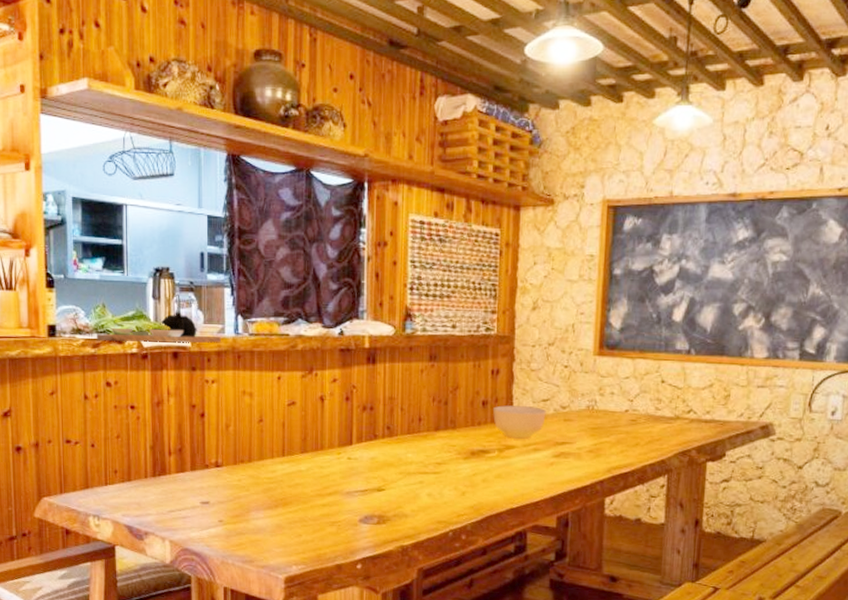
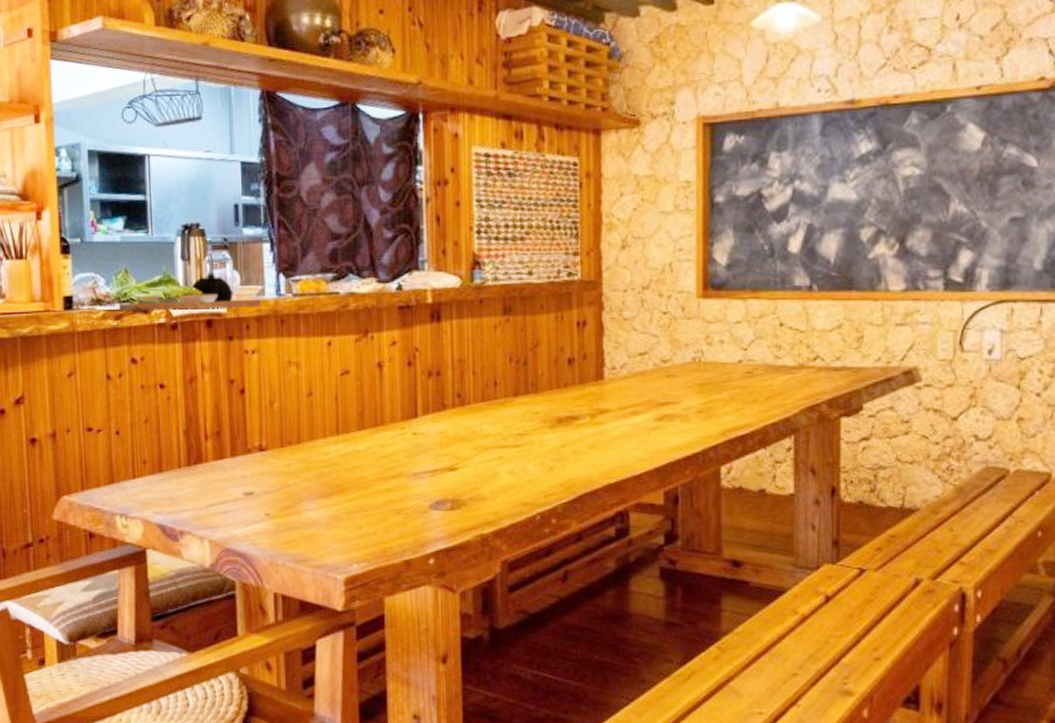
bowl: present [492,405,546,439] -> none [580,362,644,401]

